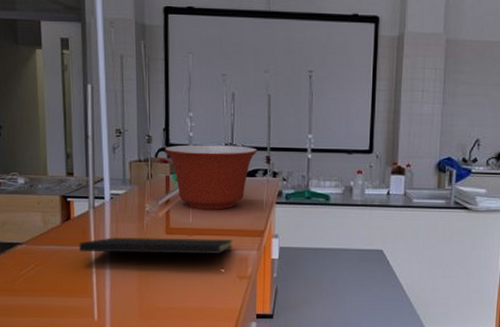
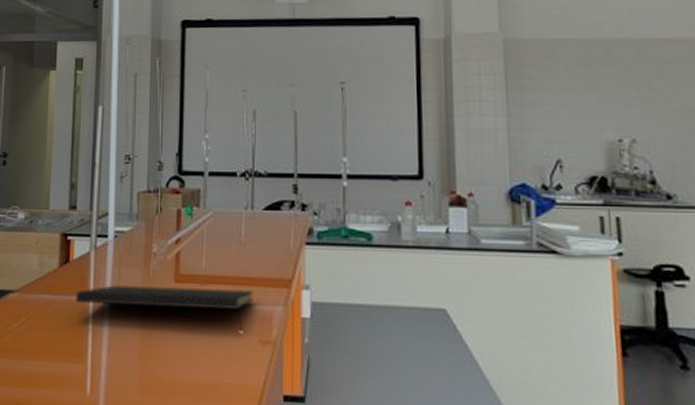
mixing bowl: present [164,144,258,210] -> none [176,171,283,252]

